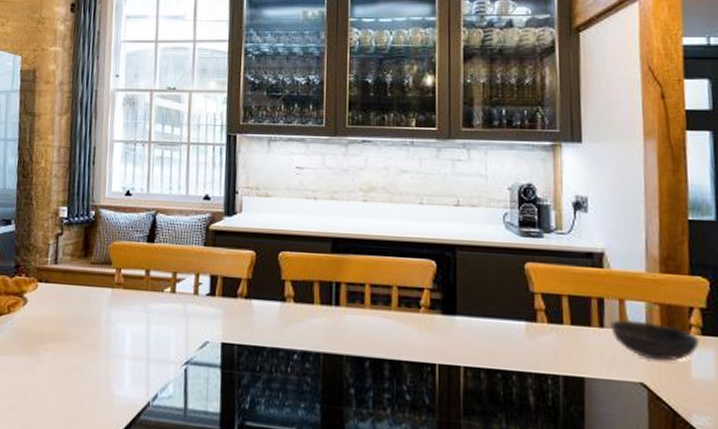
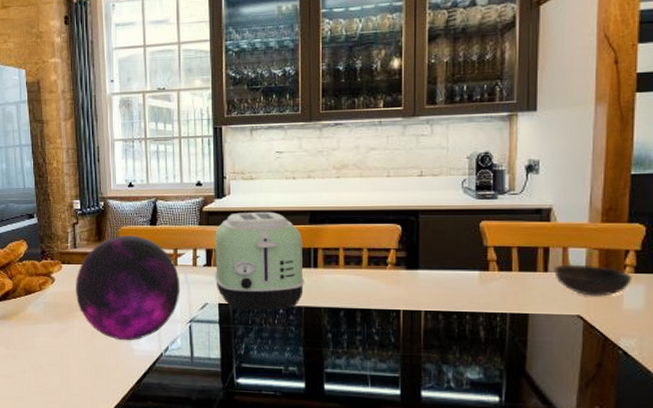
decorative orb: none [51,252,178,384] -> present [76,236,180,341]
toaster: none [218,234,325,356] -> present [214,212,305,312]

